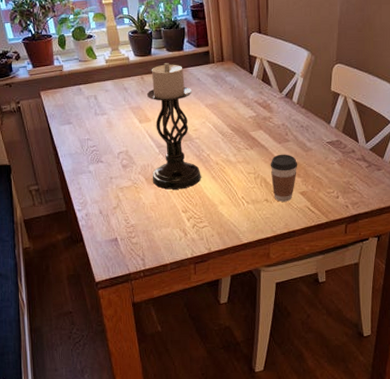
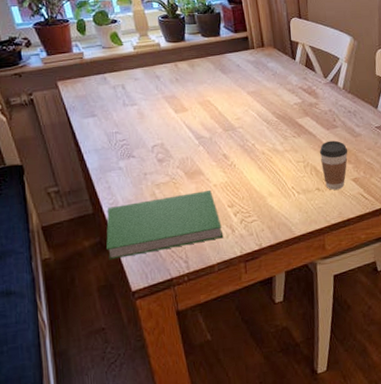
hardcover book: none [76,195,176,253] -> present [106,189,223,260]
candle holder: present [146,63,201,190] -> none [181,49,247,184]

